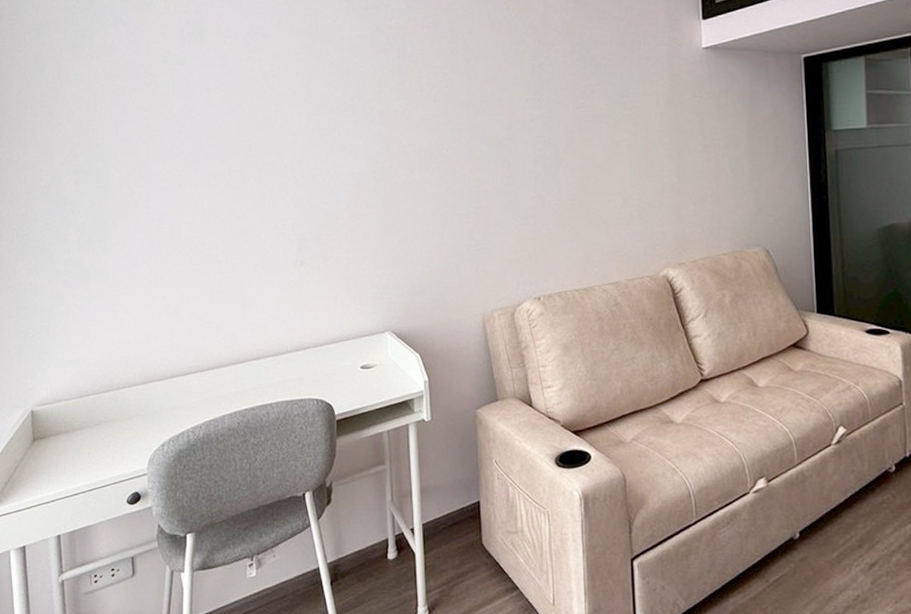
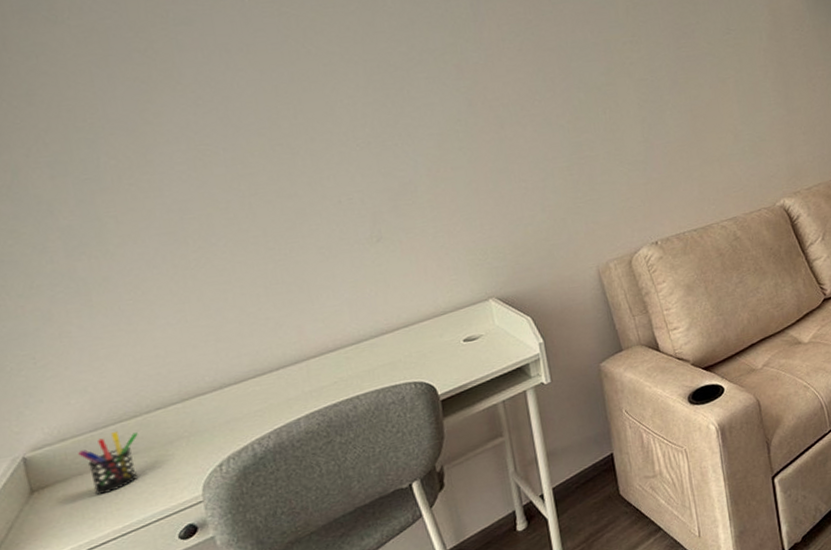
pen holder: none [67,401,109,453] -> present [78,432,138,496]

